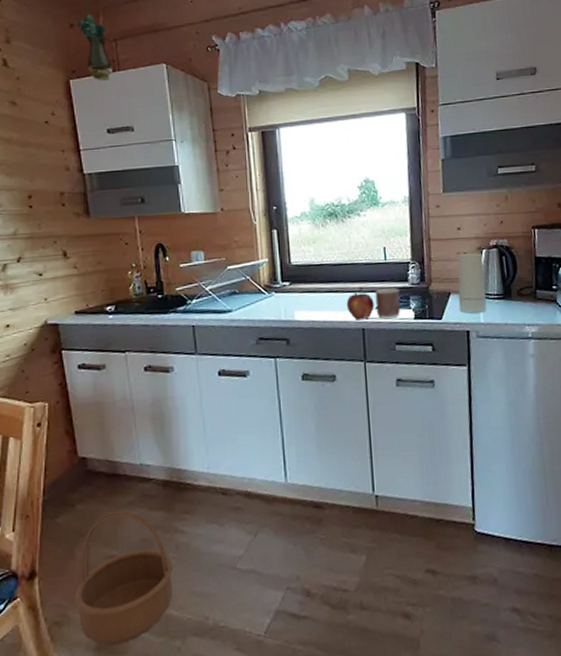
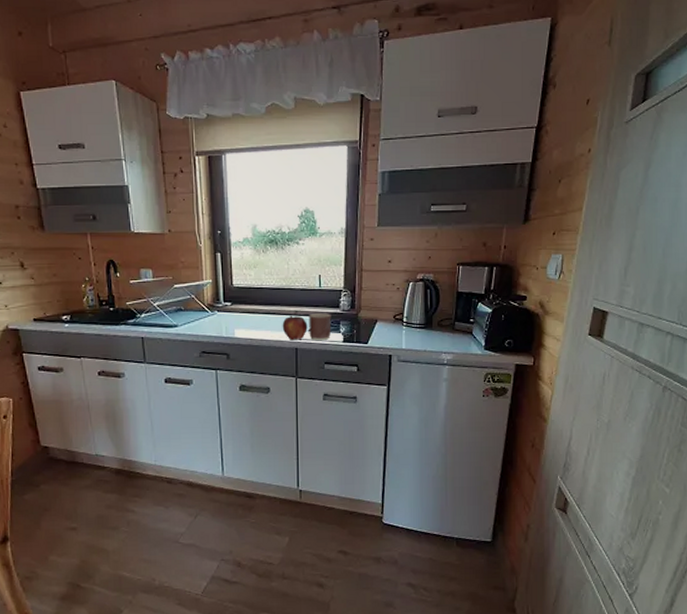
basket: present [75,510,173,646] -> none [42,491,125,597]
vase: present [77,11,112,81] -> none [25,19,62,94]
canister: present [458,253,487,315] -> none [383,285,410,341]

